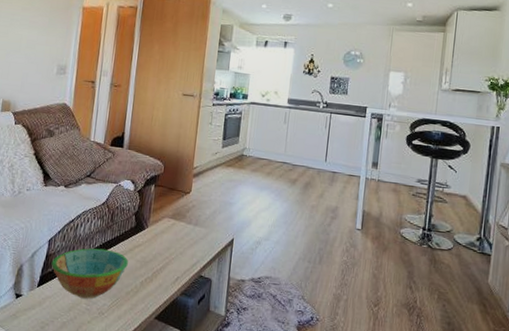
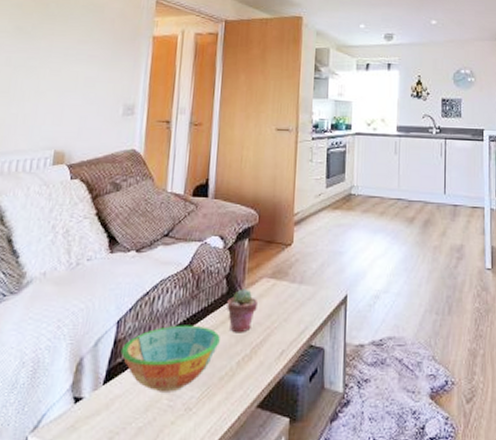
potted succulent: none [134,224,160,260] -> present [227,288,259,333]

